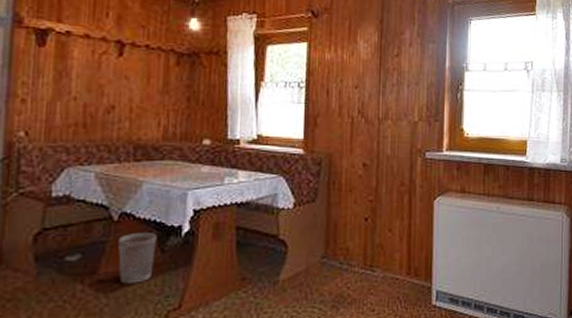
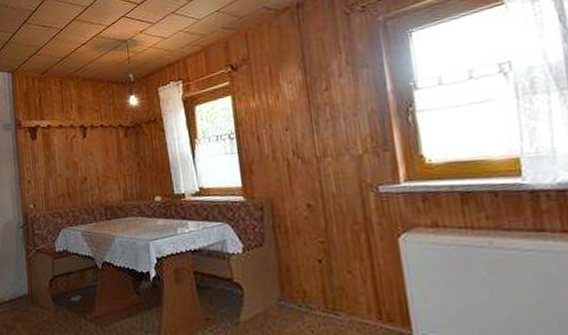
wastebasket: present [118,231,157,284] -> none [105,277,133,320]

